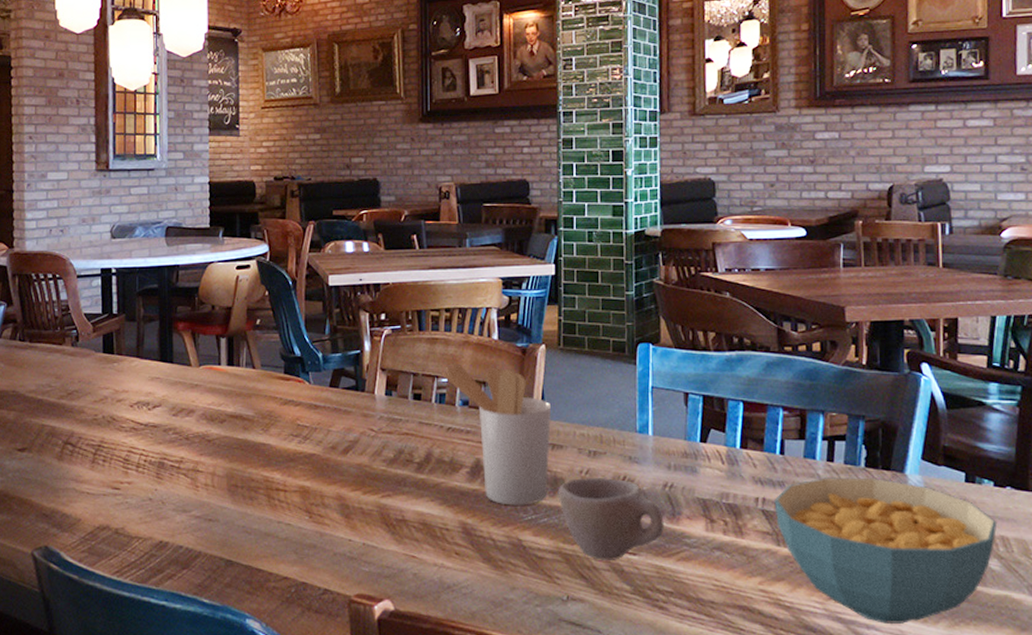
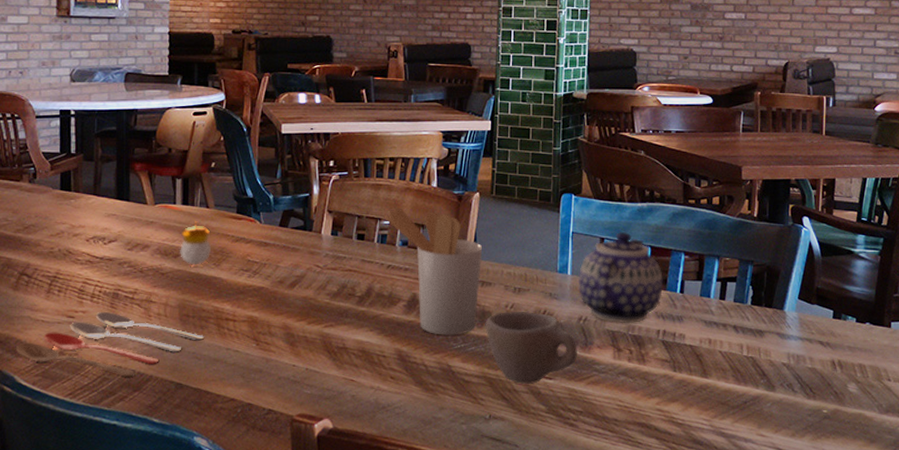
cooking utensil: none [61,482,254,553] -> present [15,311,204,377]
candle: none [226,383,259,431] -> present [180,221,212,265]
teapot: none [660,386,759,491] -> present [578,232,663,324]
cereal bowl: present [774,477,998,624] -> none [673,313,857,437]

